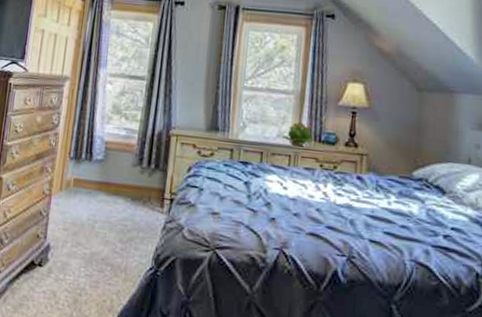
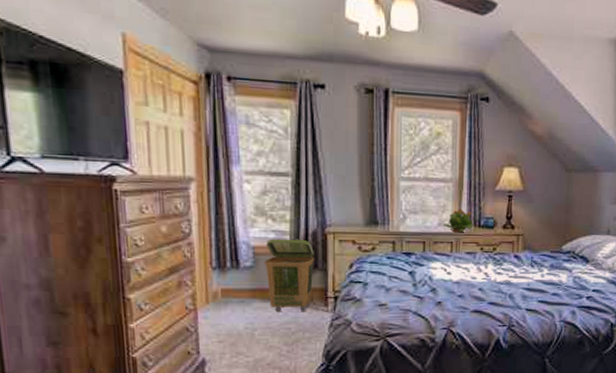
laundry basket: none [112,135,157,211] -> present [264,238,314,313]

